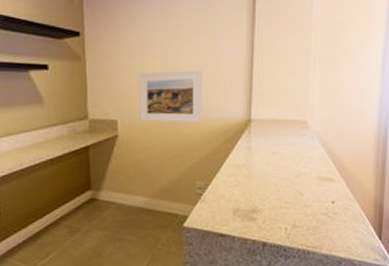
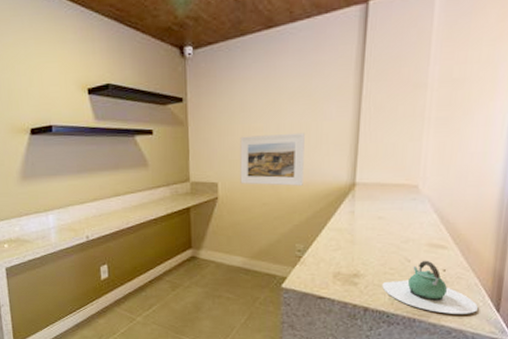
teapot: none [278,193,363,245] -> present [382,260,478,314]

